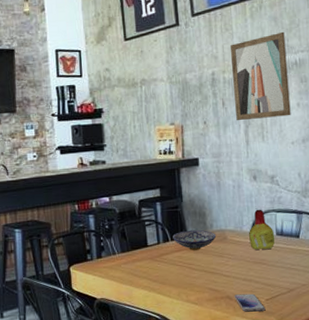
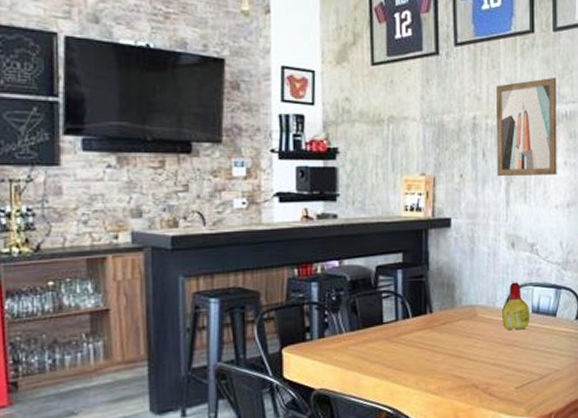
bowl: present [173,230,217,250] -> none [414,304,466,329]
smartphone: present [234,293,266,312] -> none [481,381,514,403]

